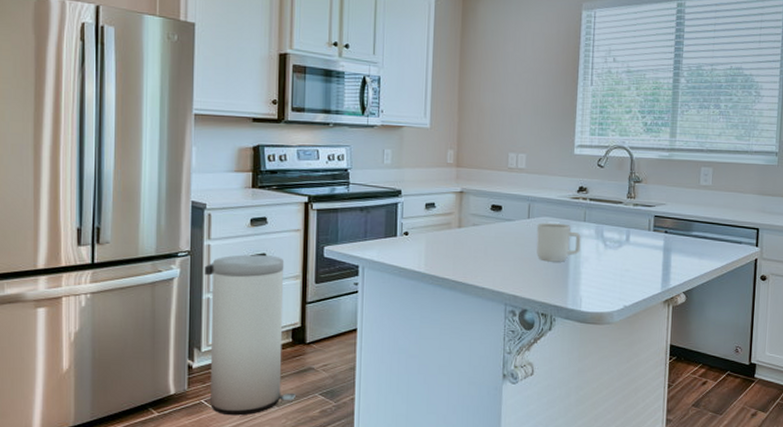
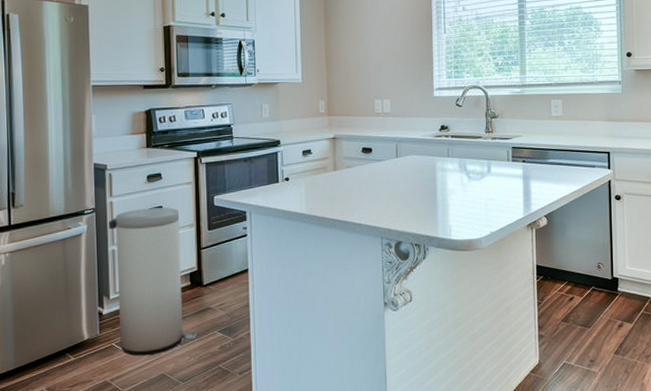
mug: present [536,223,581,262] -> none [405,160,446,196]

